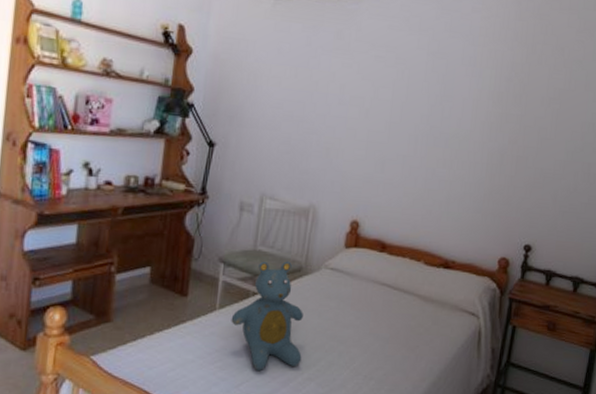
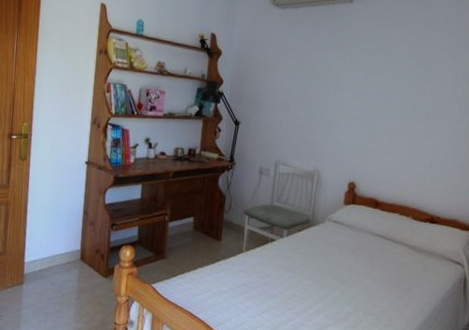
teddy bear: present [231,261,303,370] -> none [254,214,312,302]

